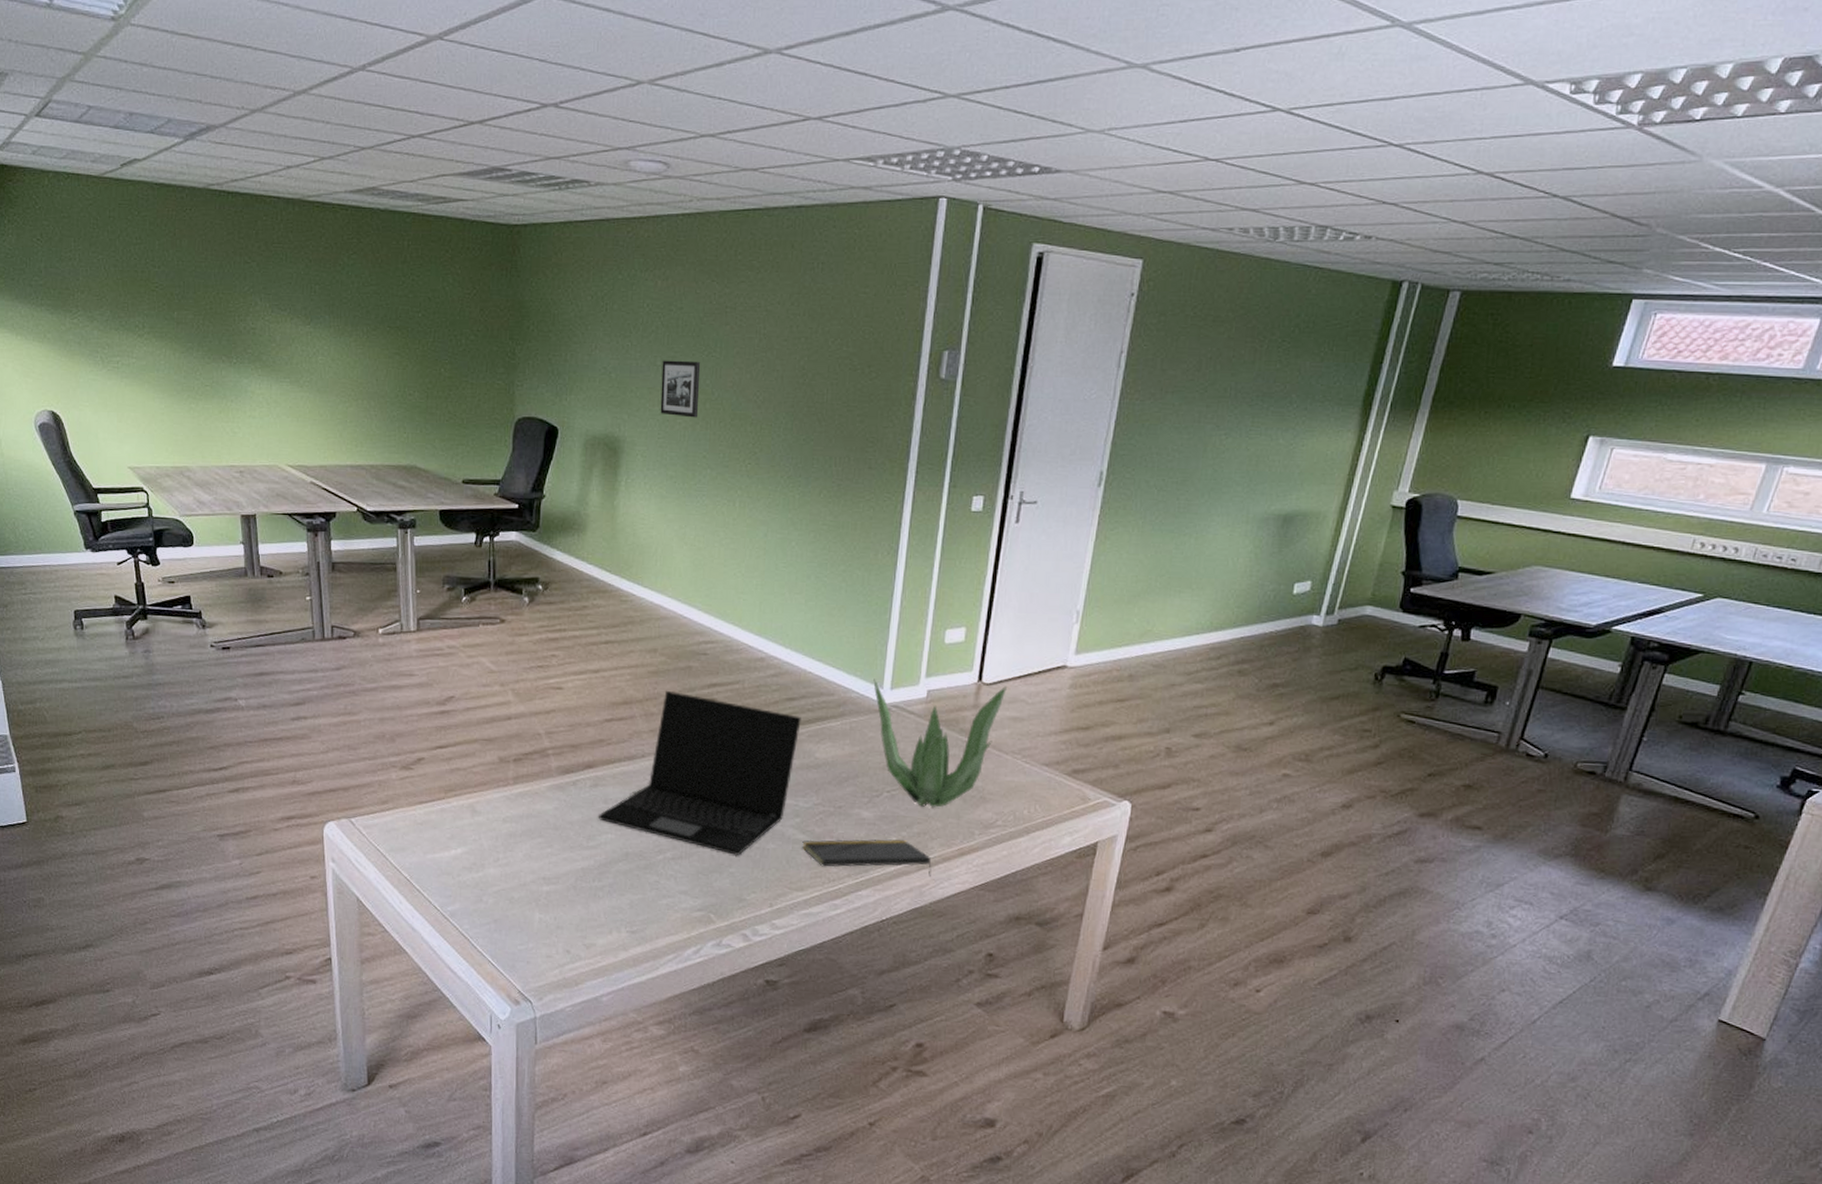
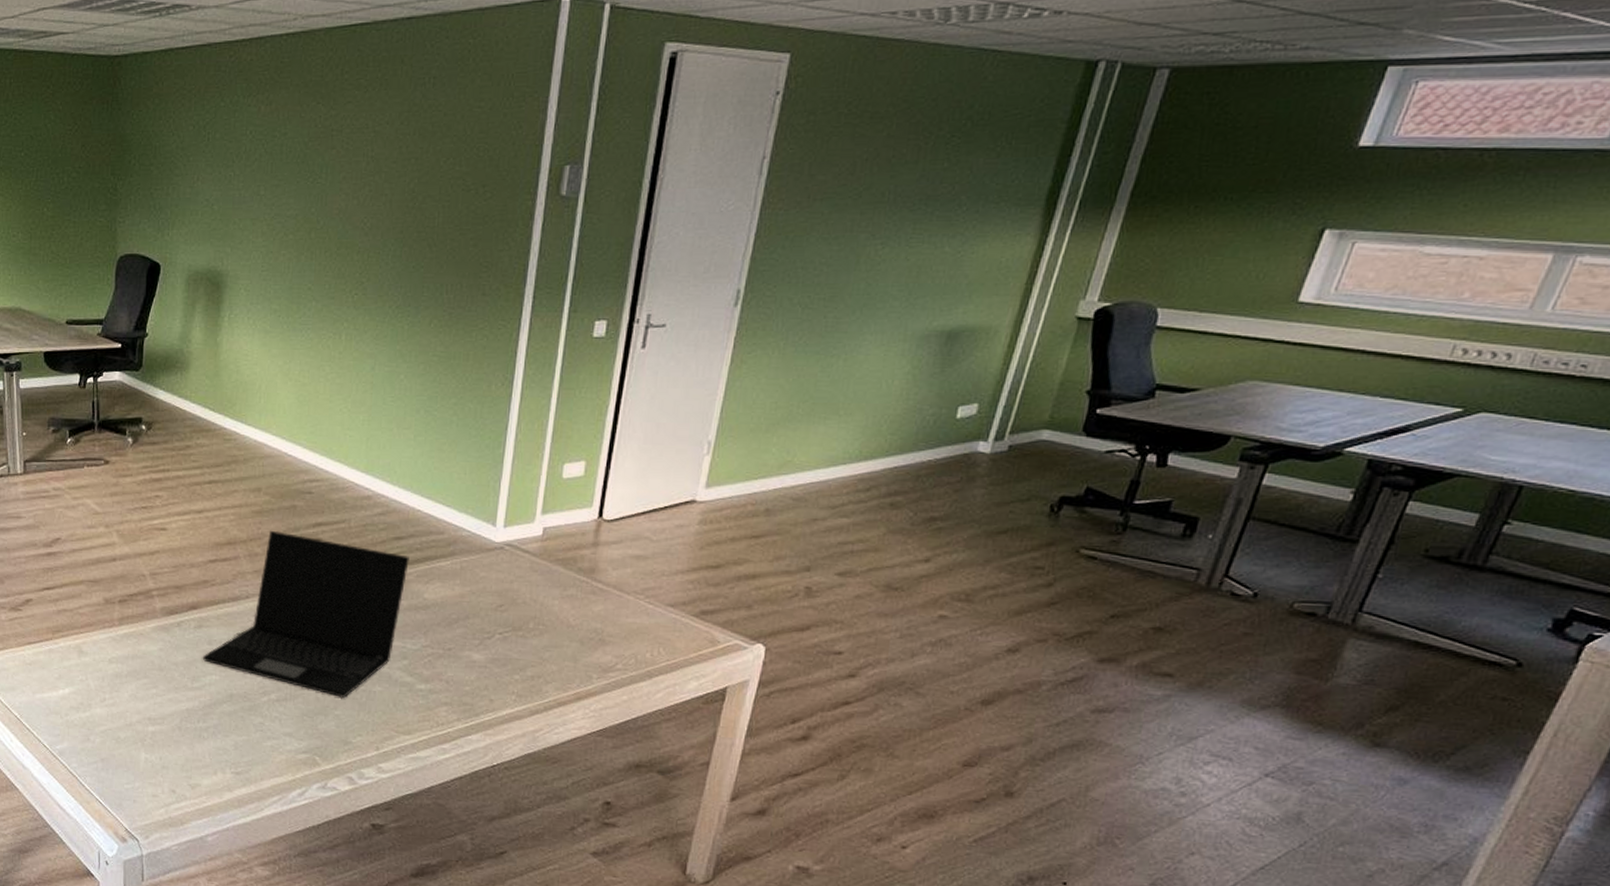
picture frame: present [660,360,701,418] -> none [264,188,306,248]
notepad: present [802,839,932,876] -> none [410,682,546,721]
plant: present [873,679,1007,808] -> none [486,516,629,650]

